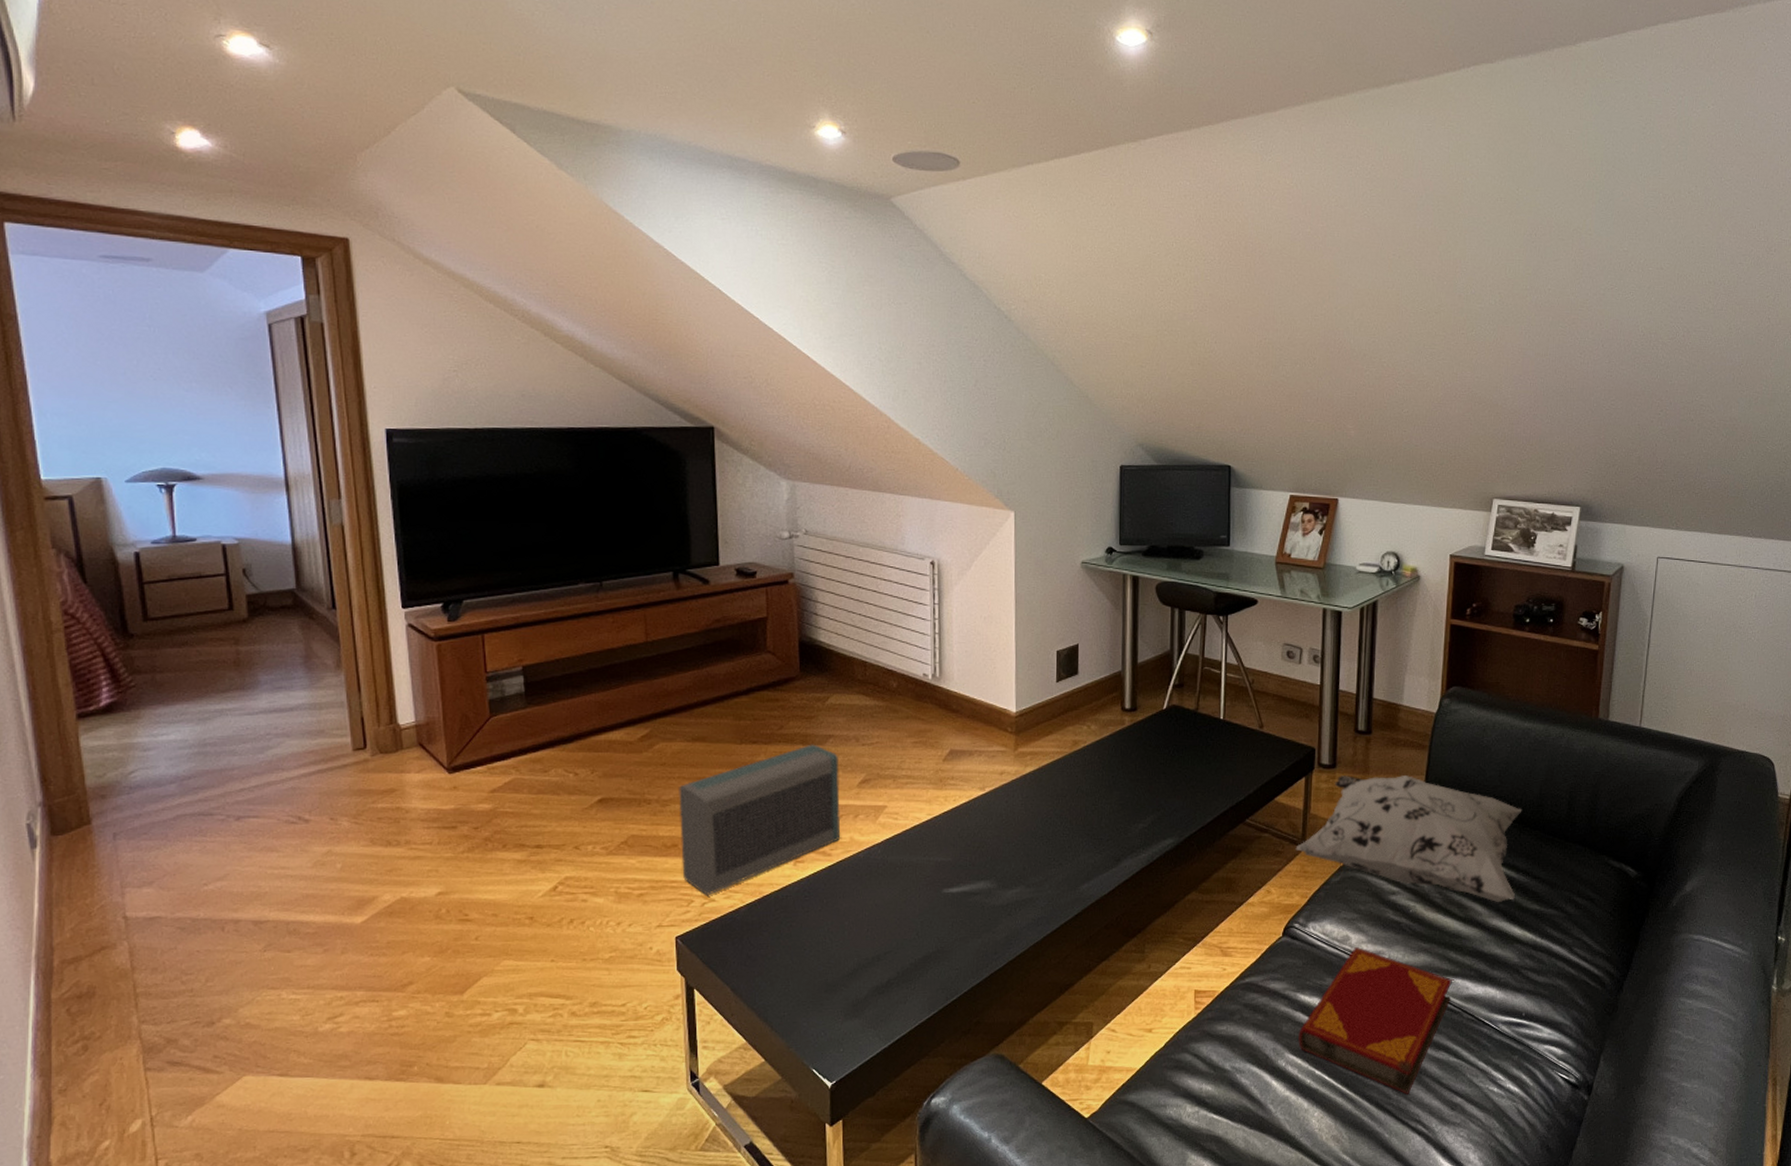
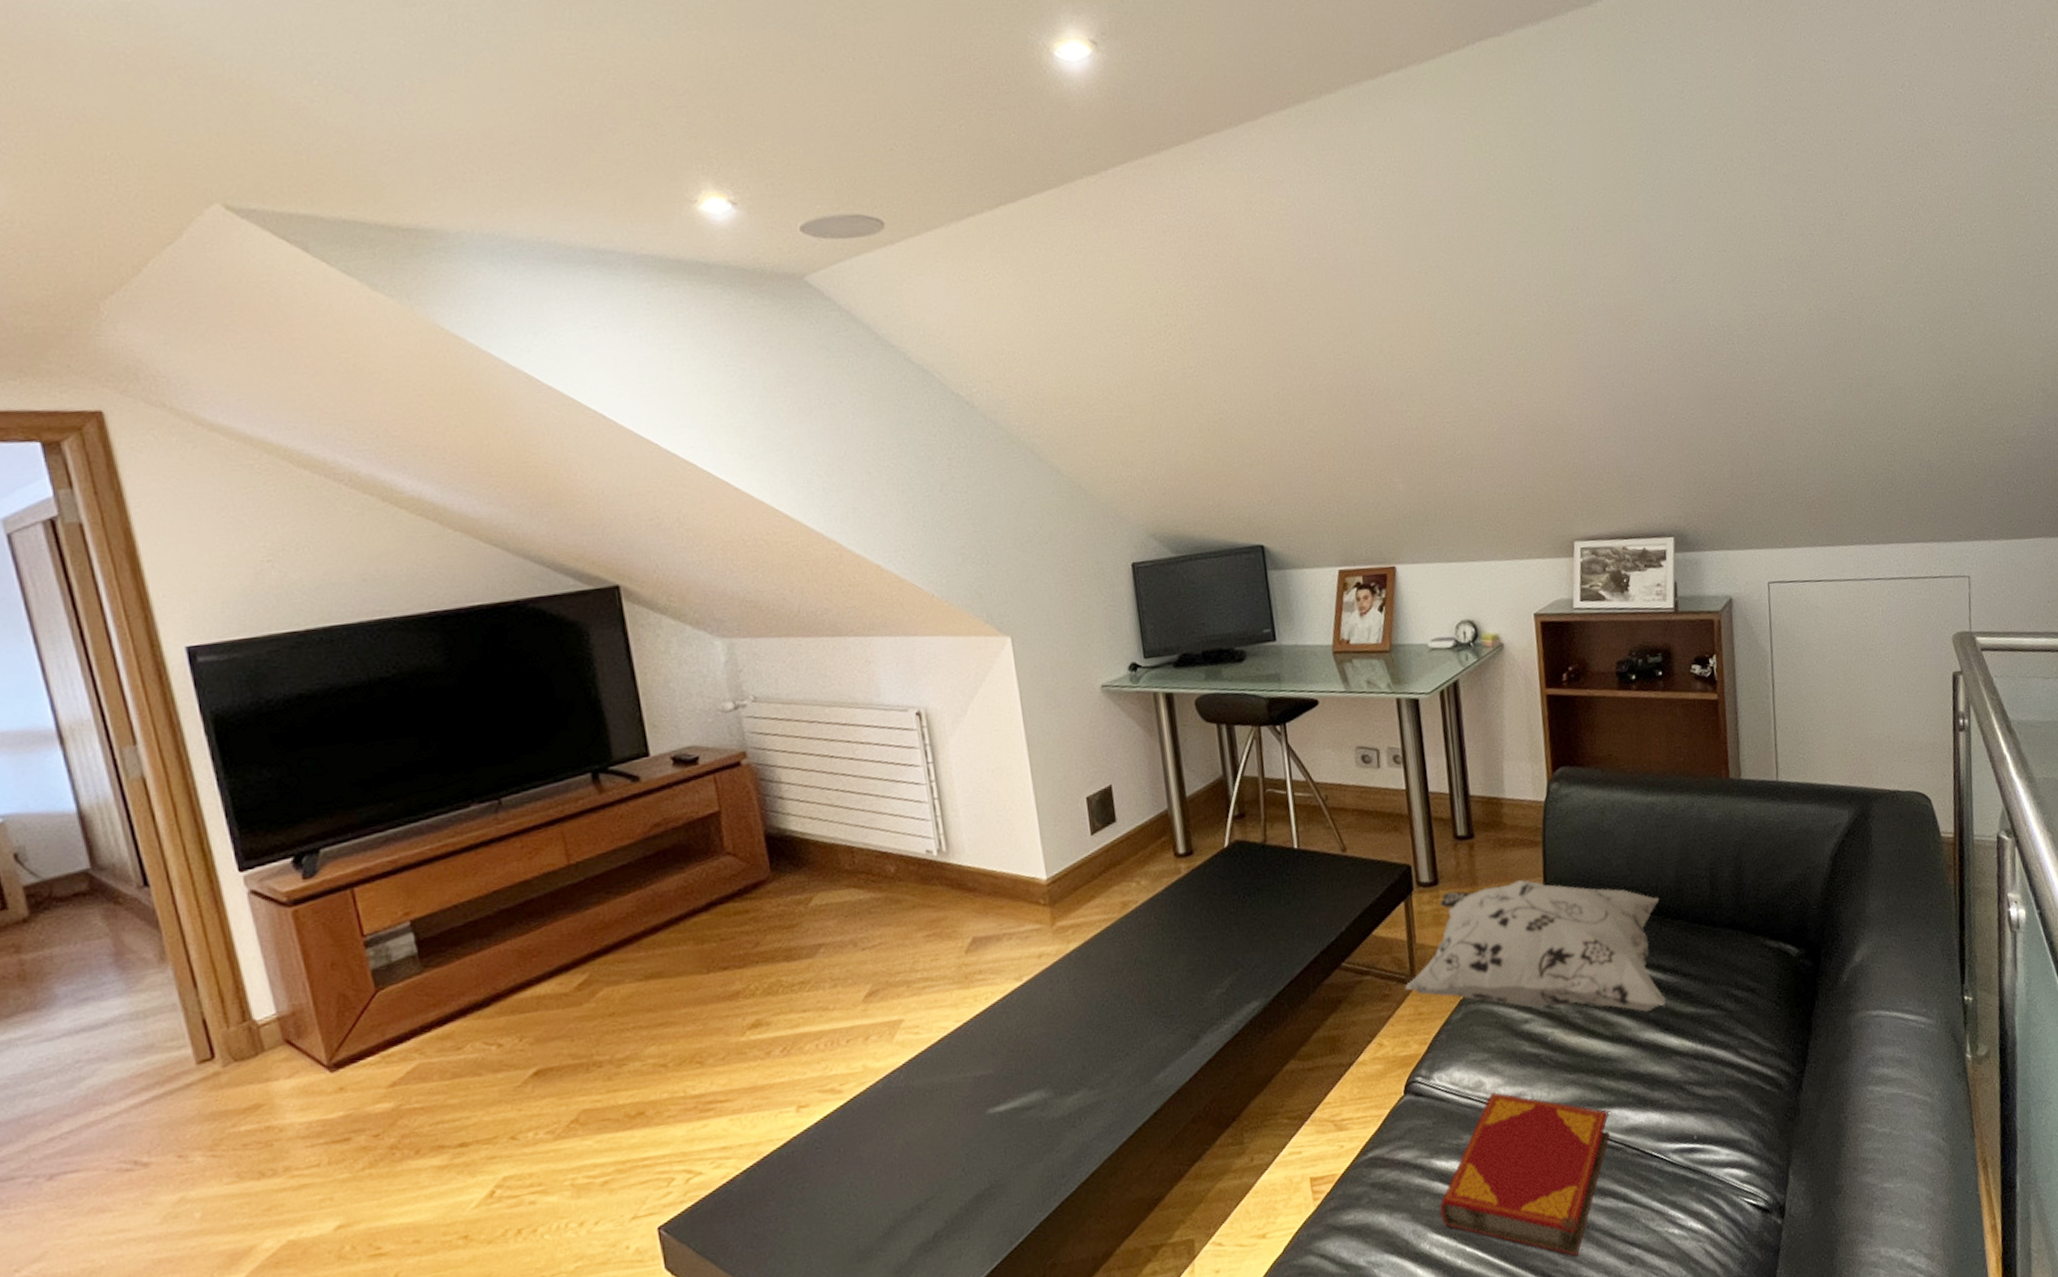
air purifier: present [679,744,841,895] -> none [636,958,851,1169]

